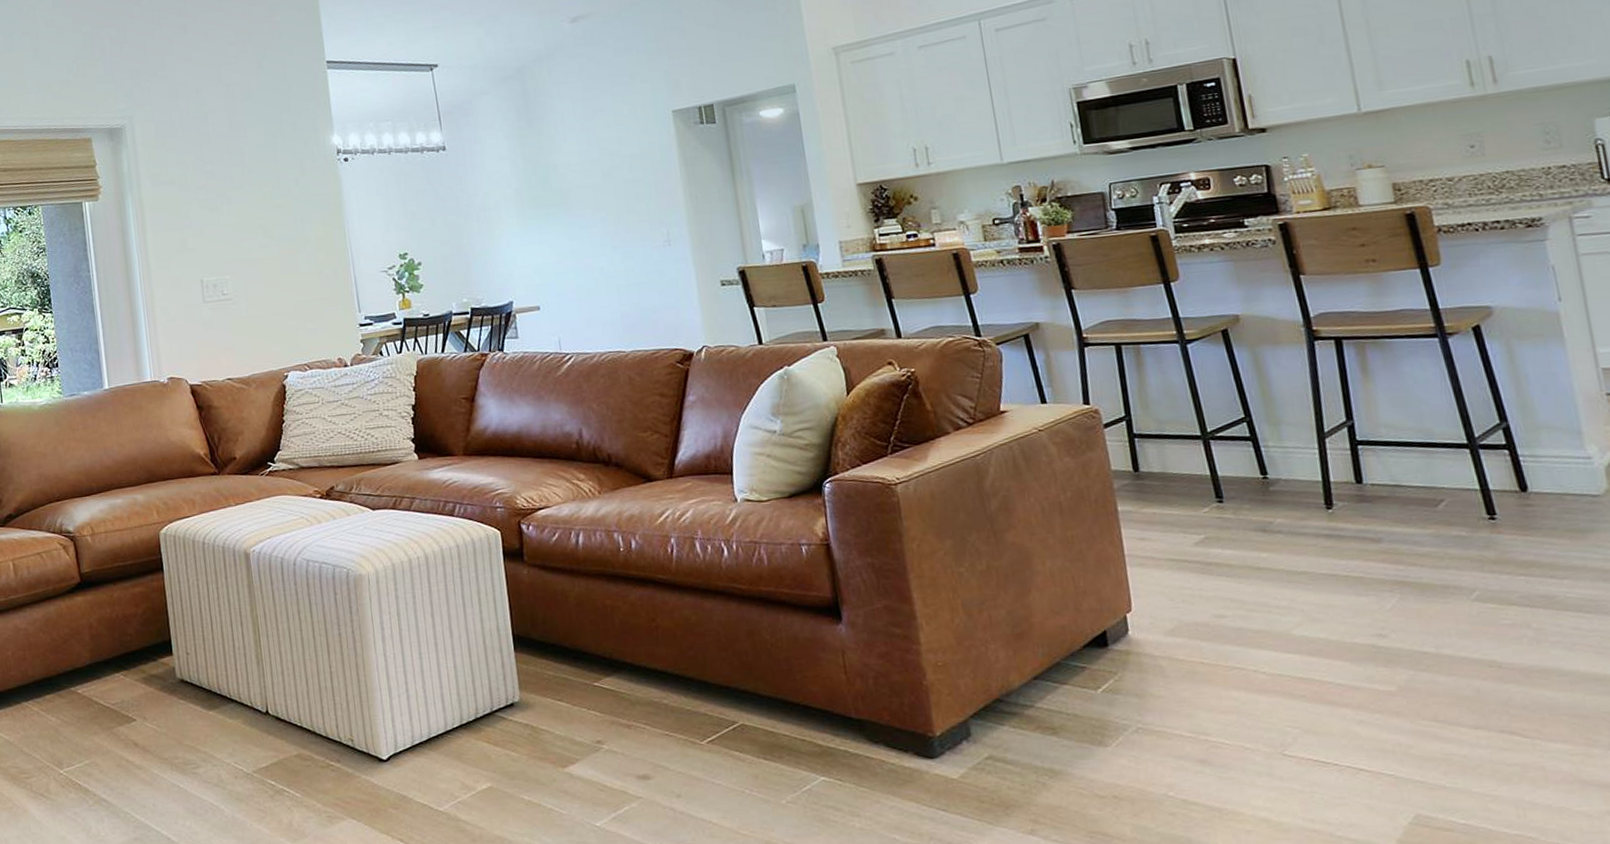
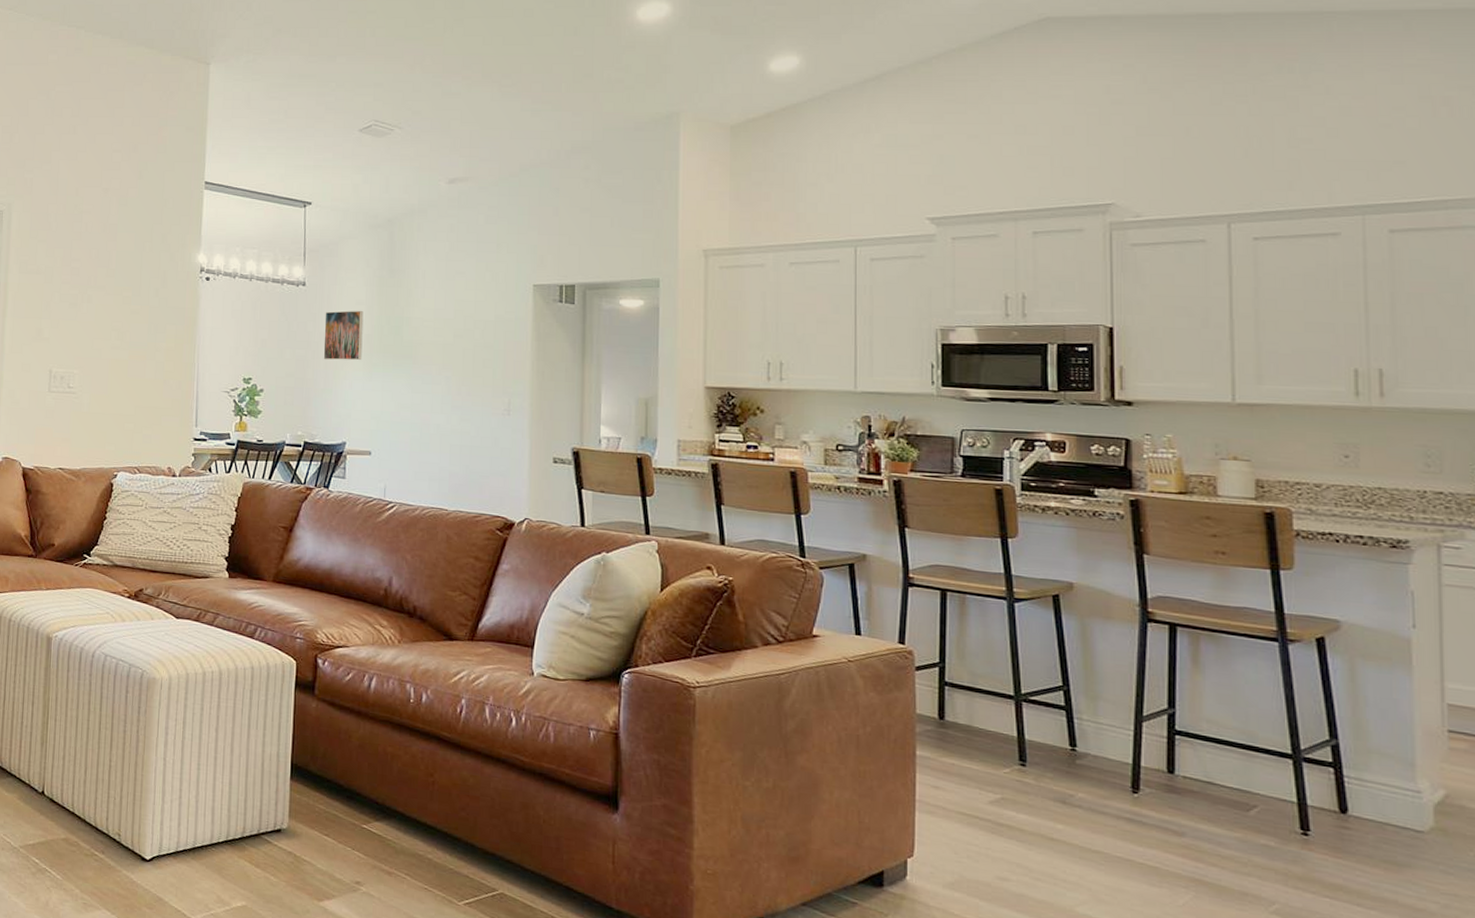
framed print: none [470,165,515,222] -> present [323,310,364,361]

